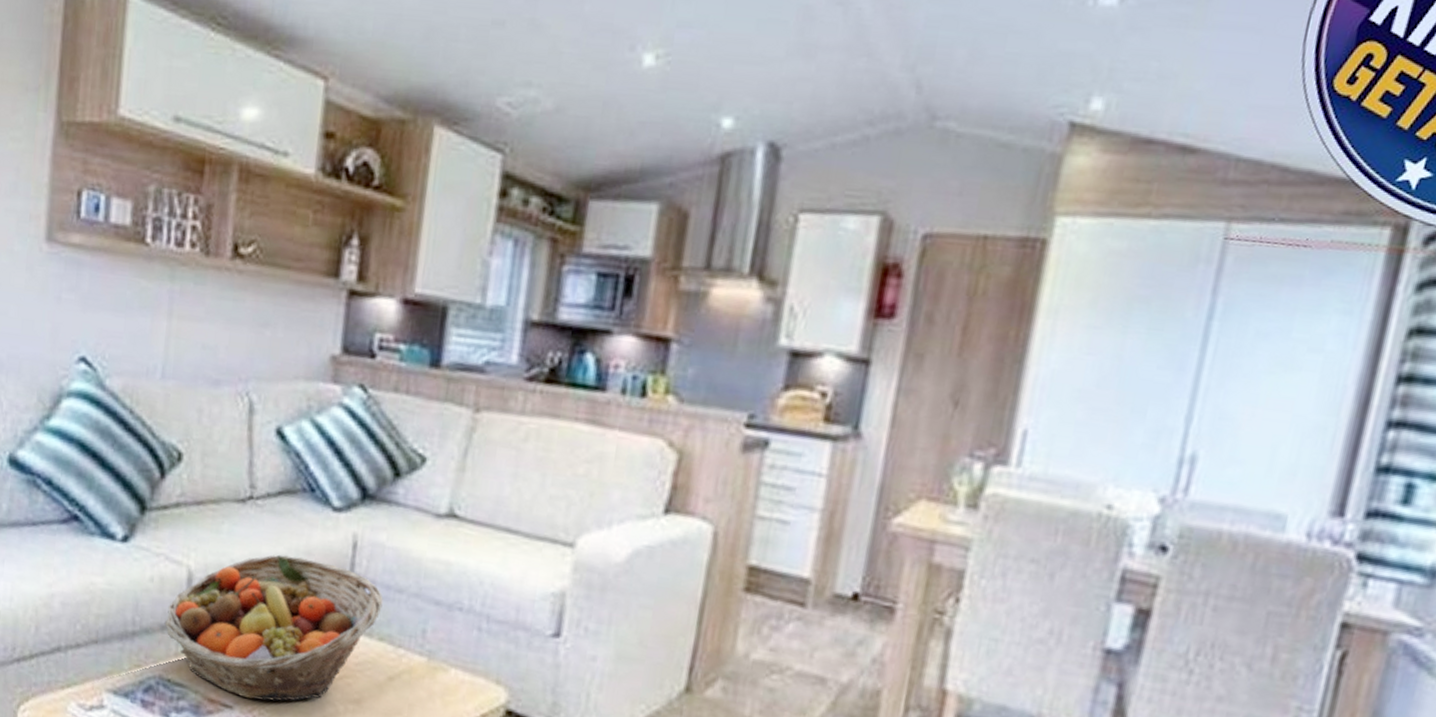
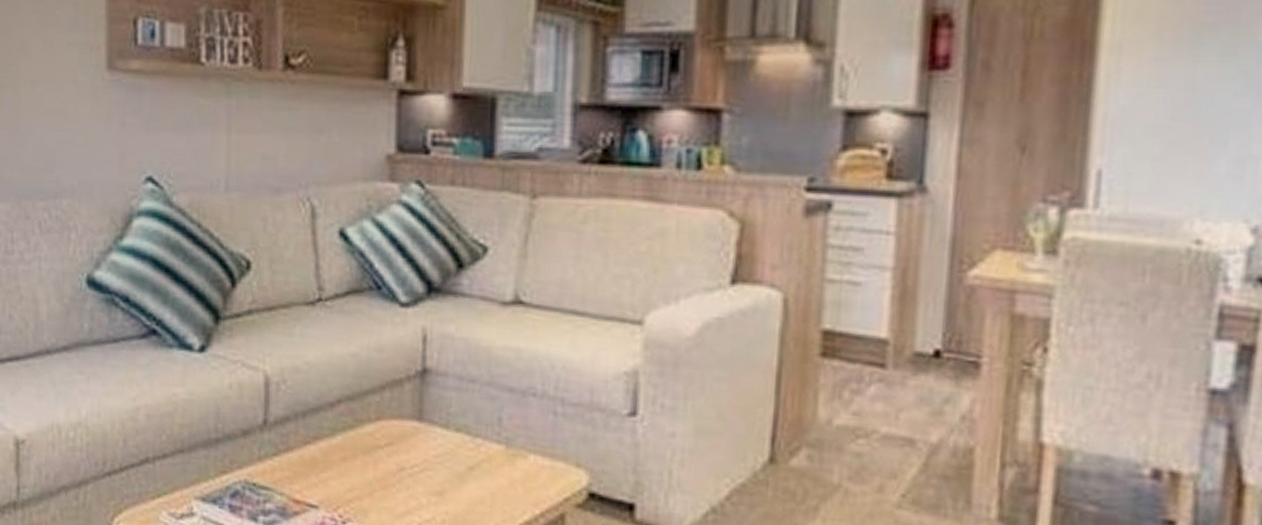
fruit basket: present [164,554,383,702] -> none [245,353,457,499]

